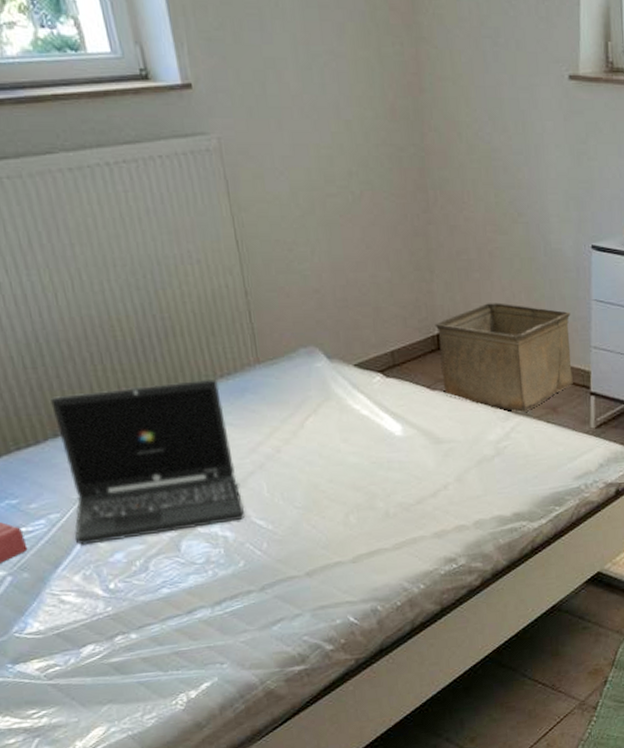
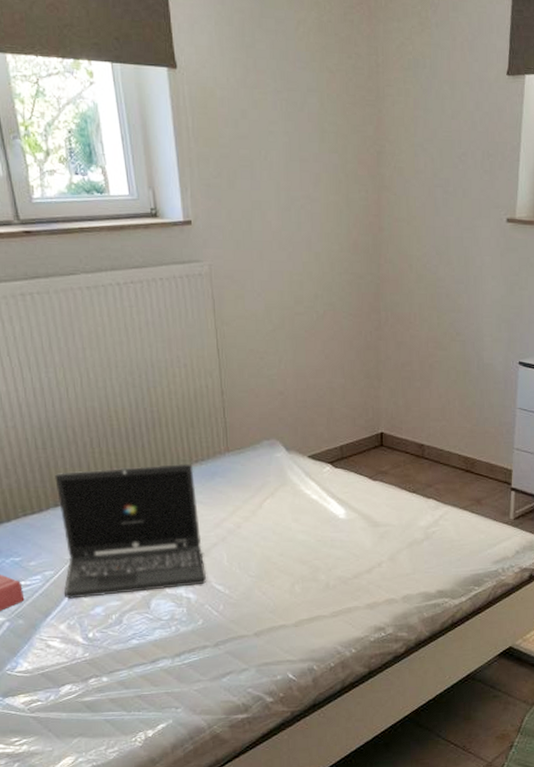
storage bin: present [435,303,573,412] -> none [379,408,497,503]

